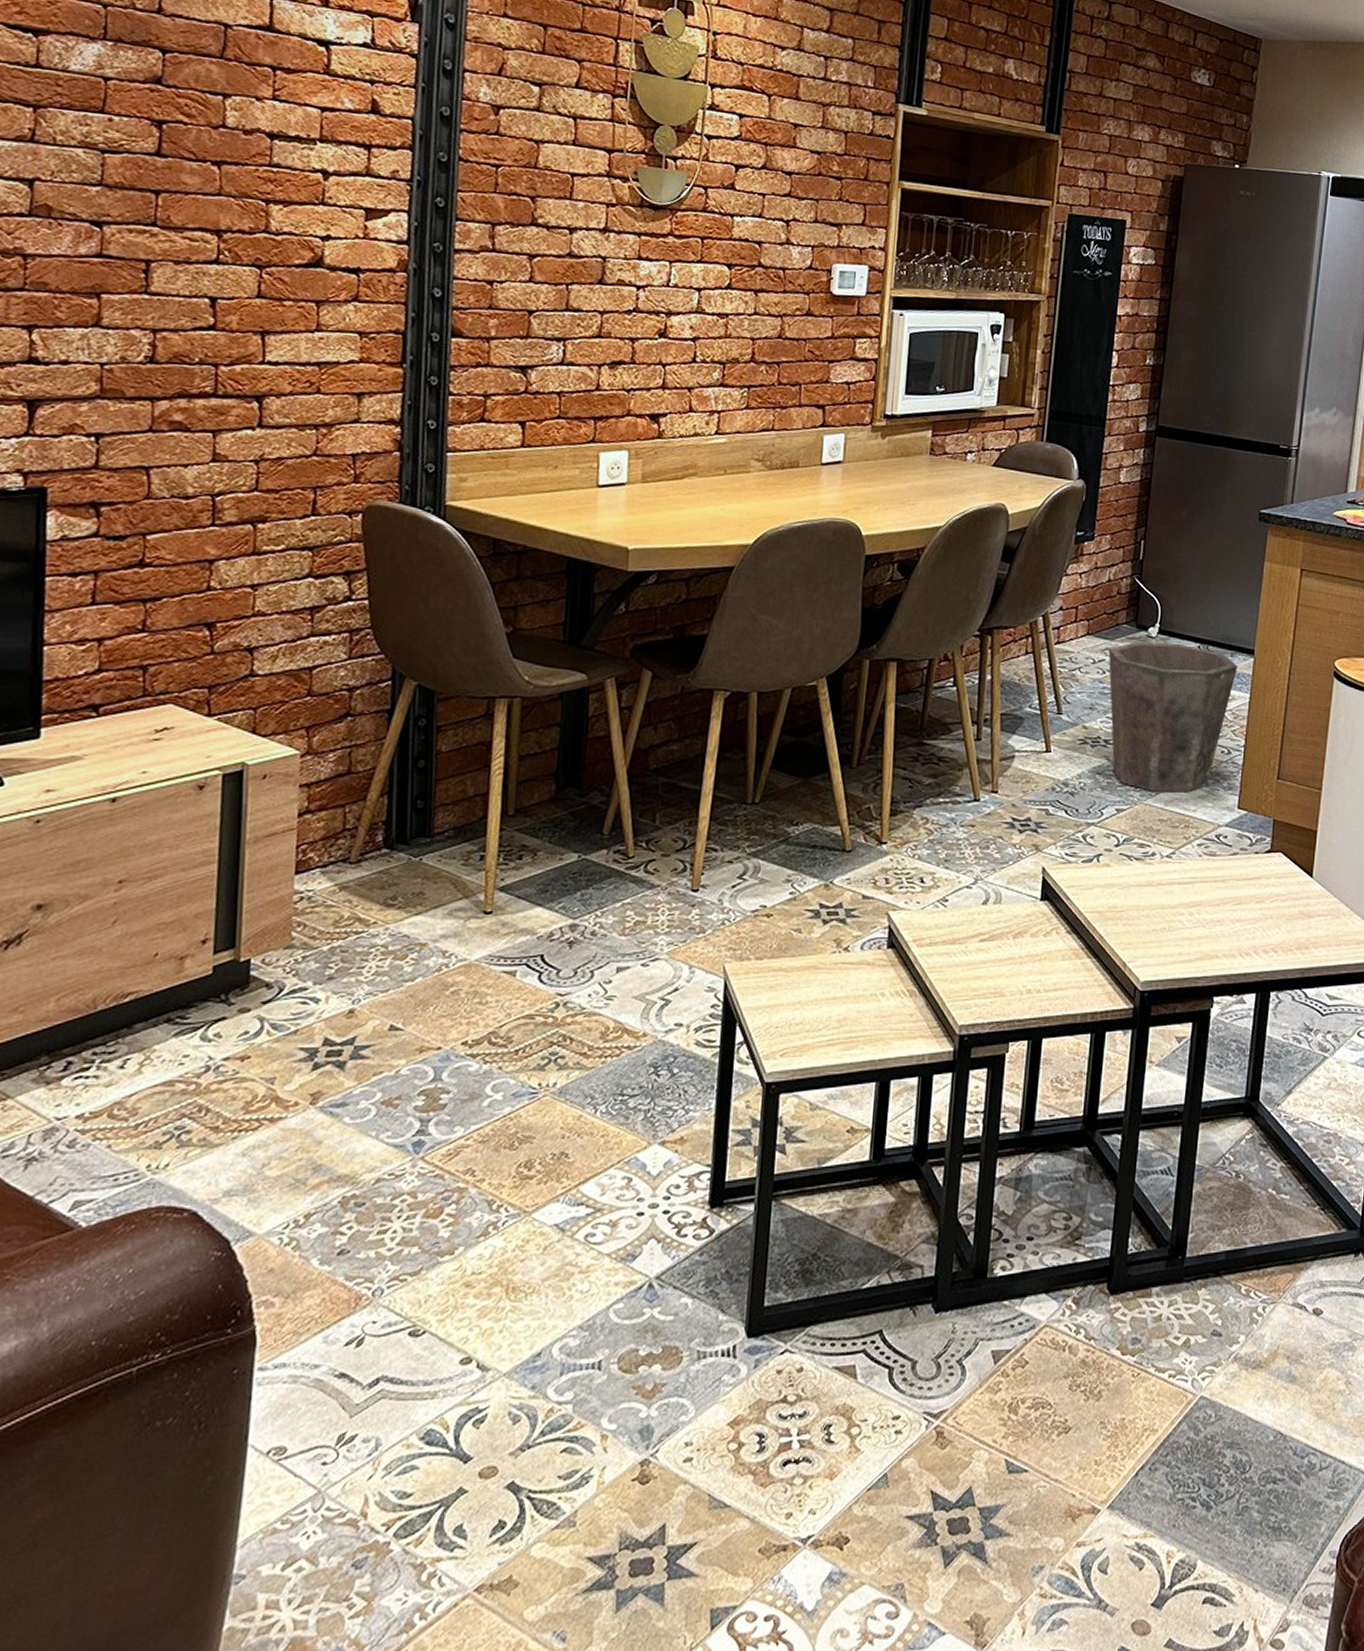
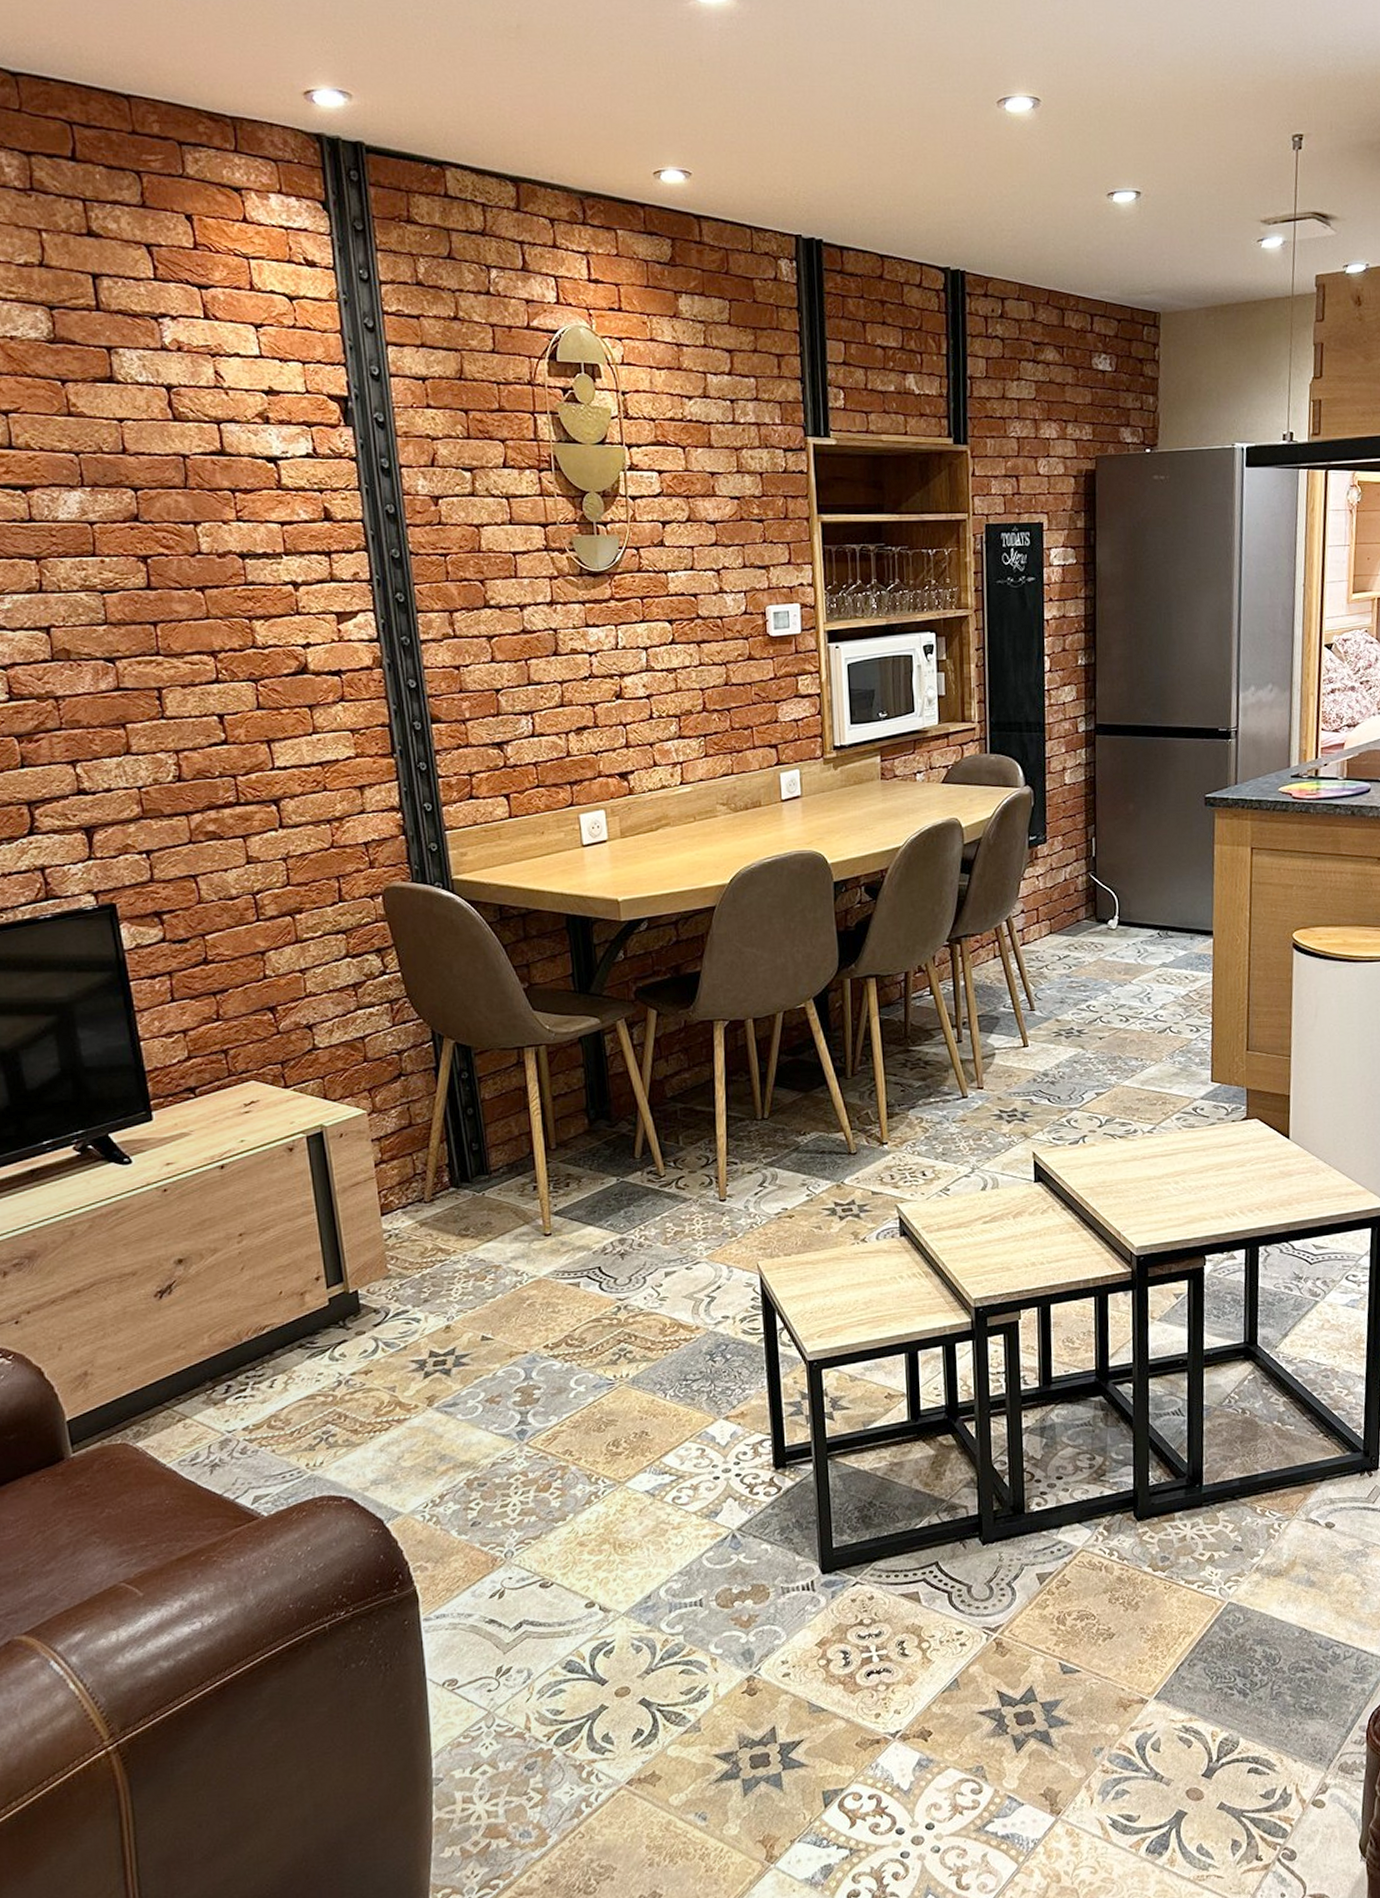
waste bin: present [1108,642,1238,793] -> none [1072,933,1199,1074]

